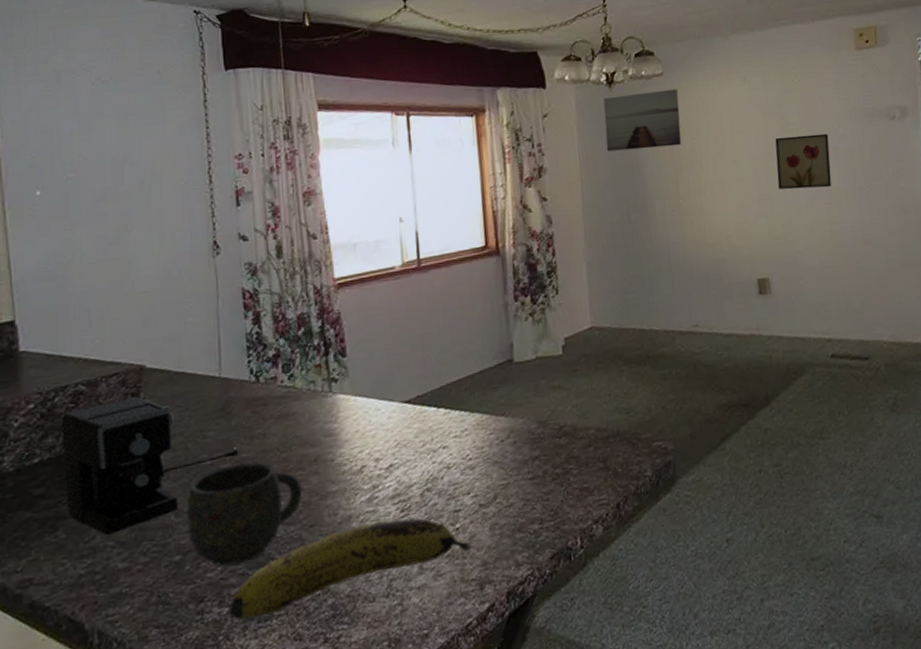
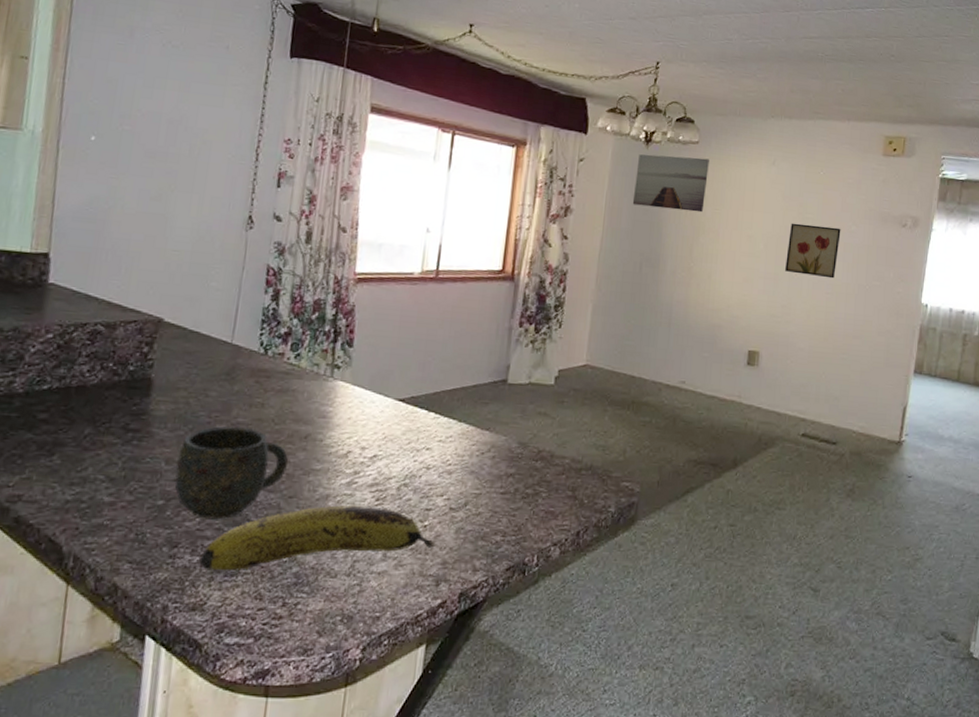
coffee maker: present [61,397,239,536] -> none [66,346,237,470]

